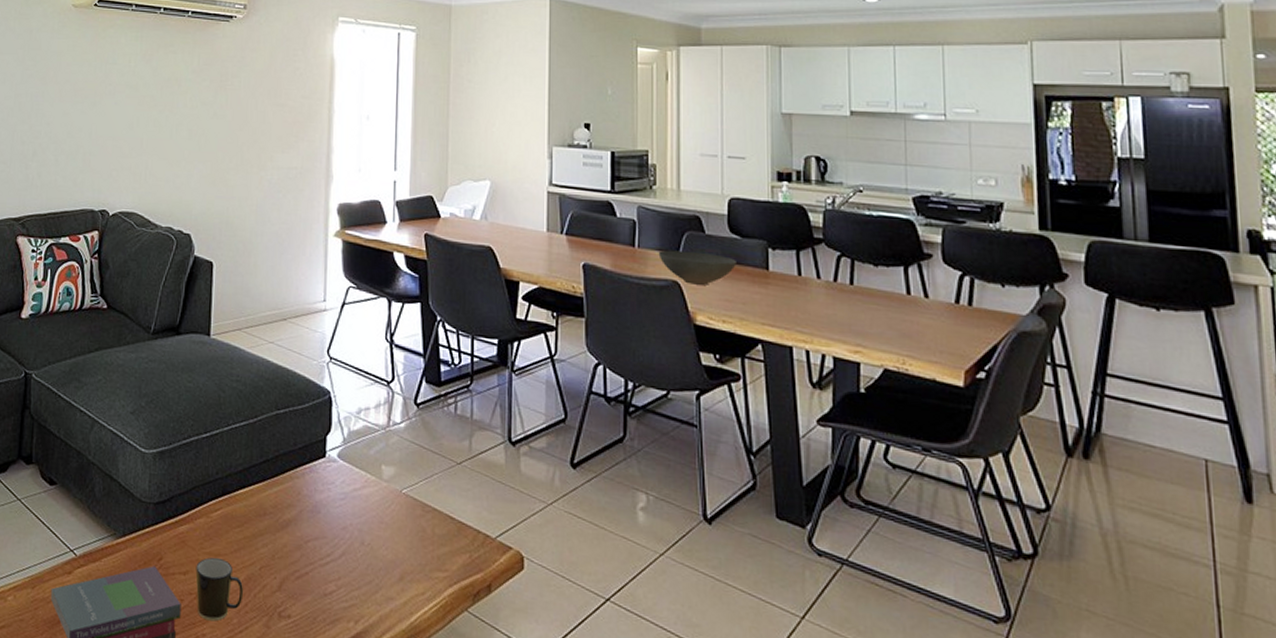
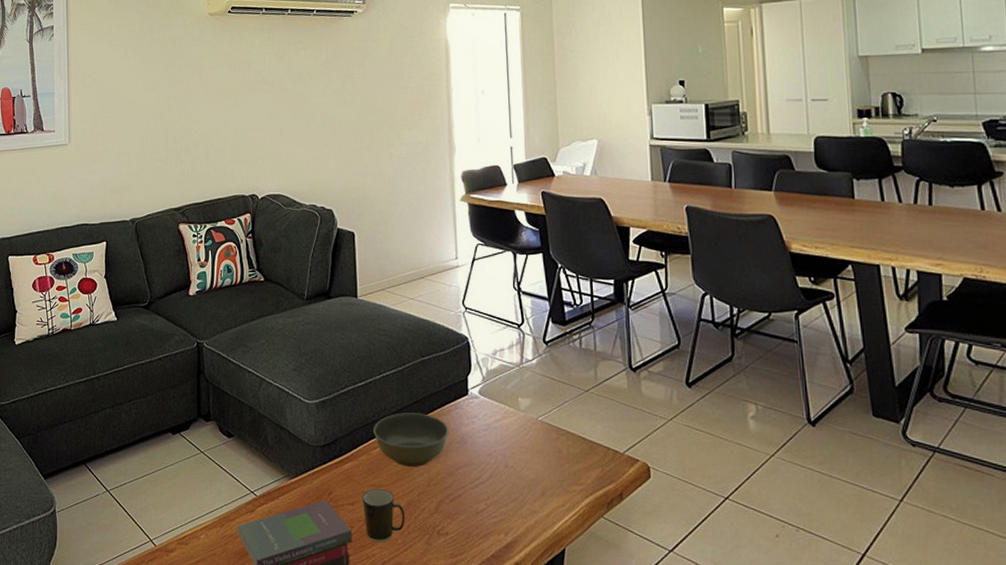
bowl: none [215,472,301,537] -> present [373,413,449,468]
bowl: present [658,250,736,285] -> none [753,187,825,217]

